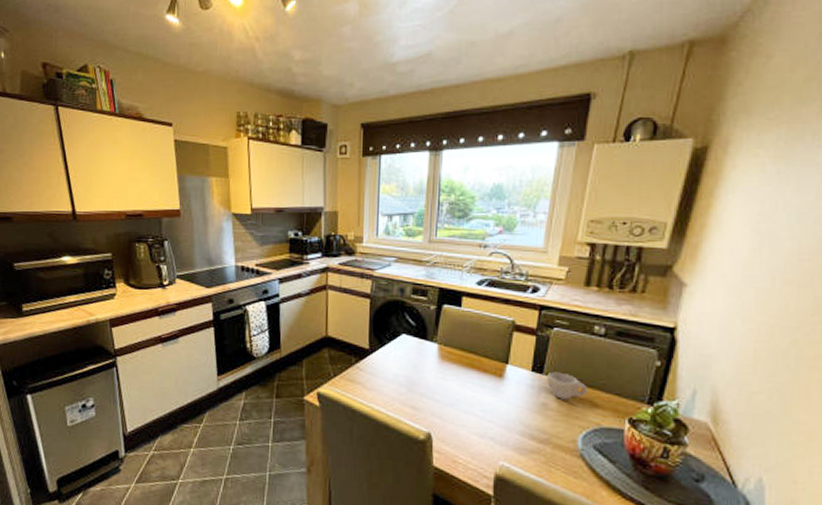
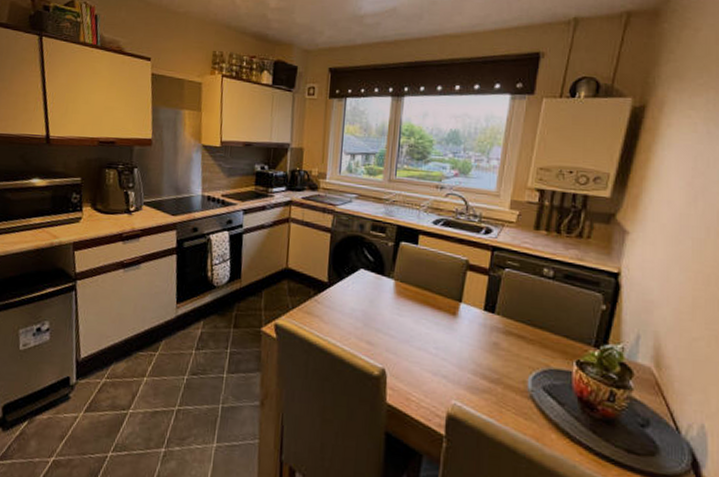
cup: present [547,371,588,400] -> none [498,311,538,340]

